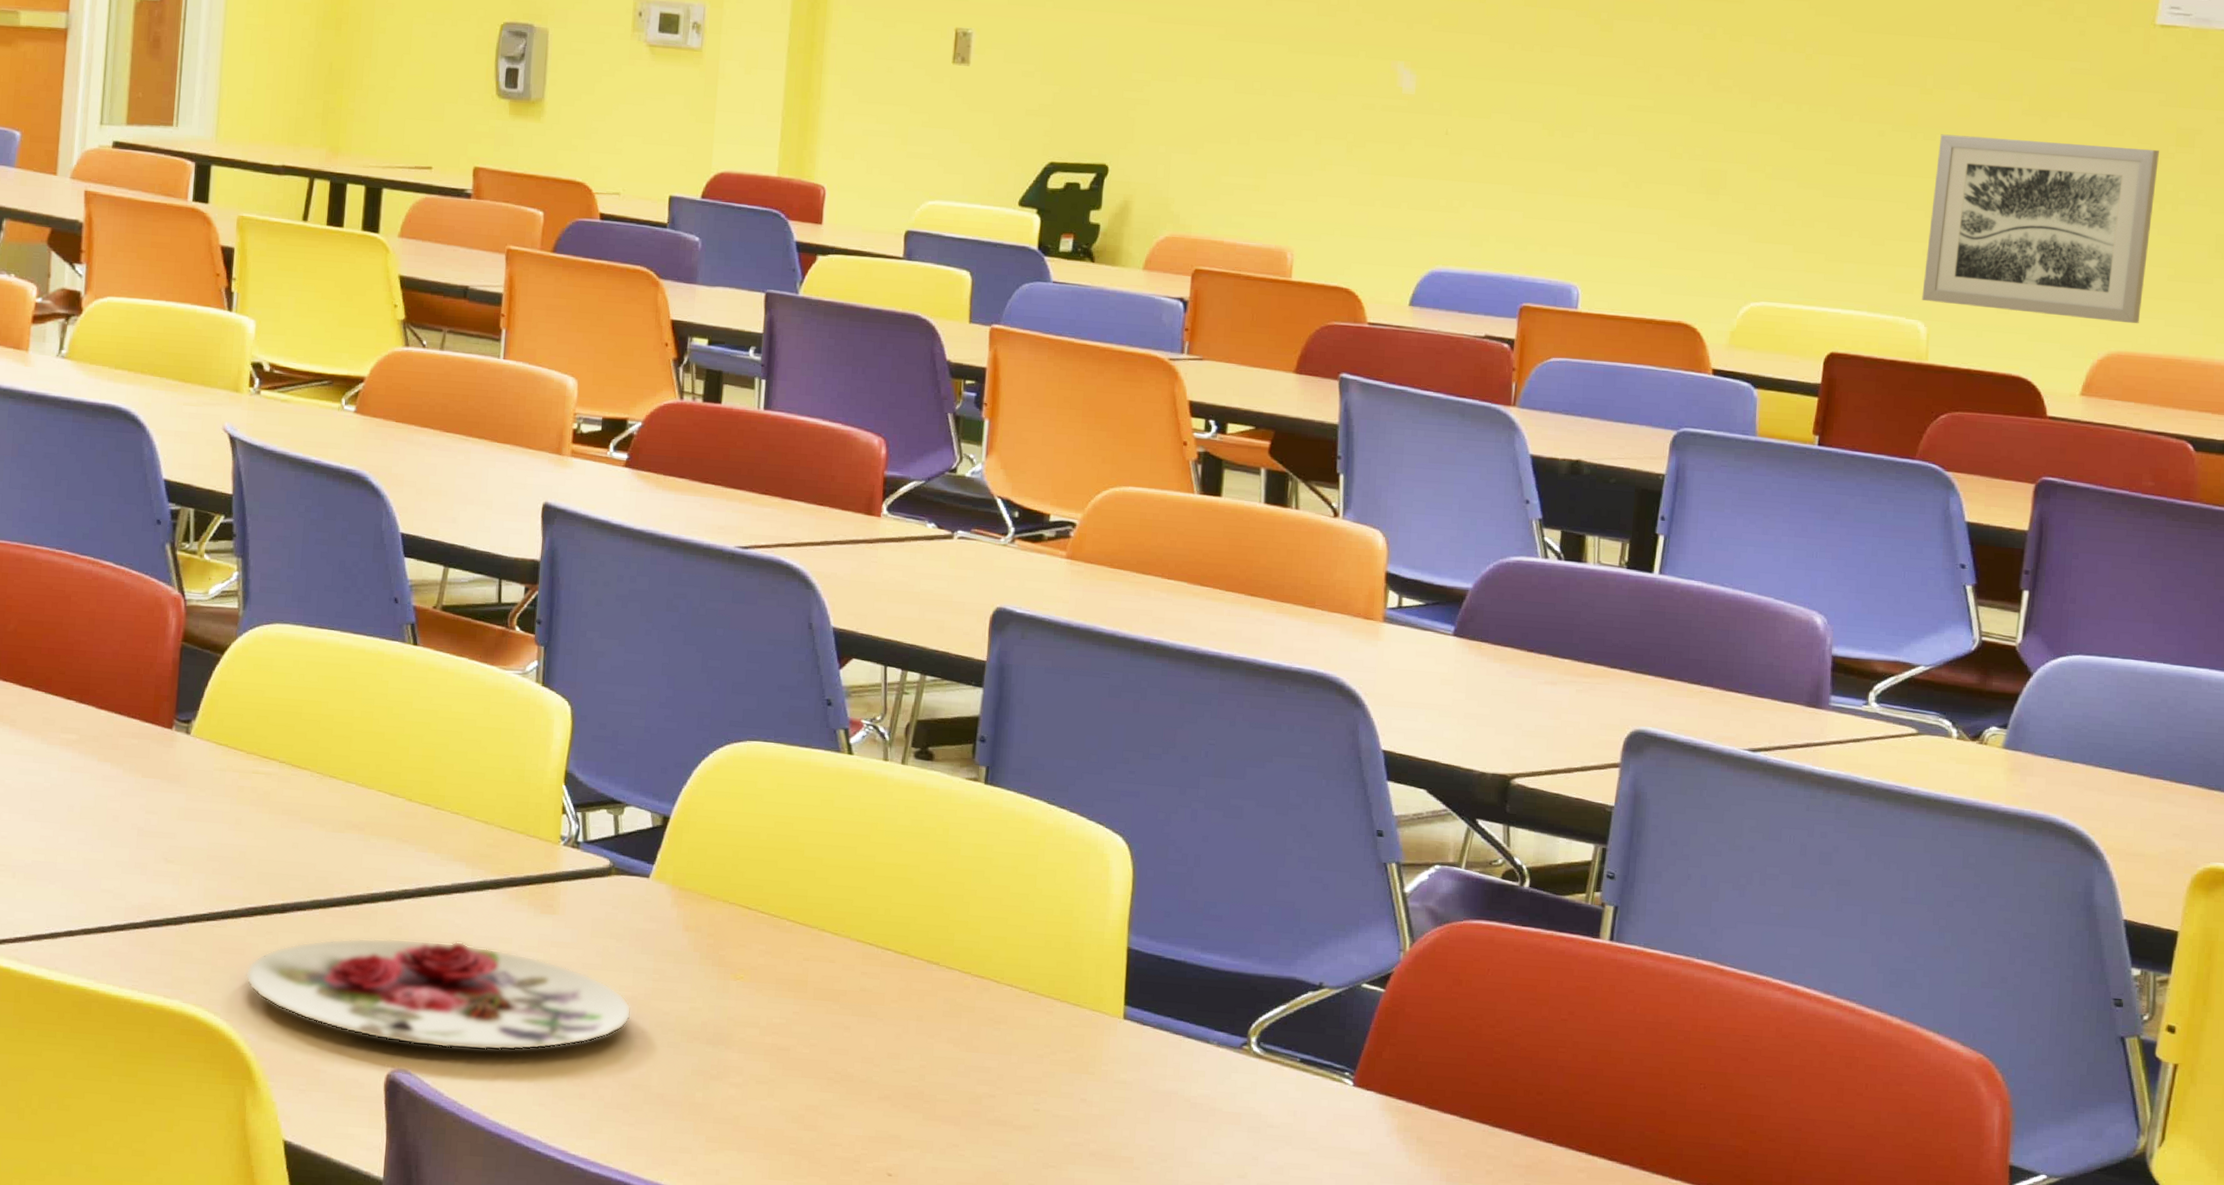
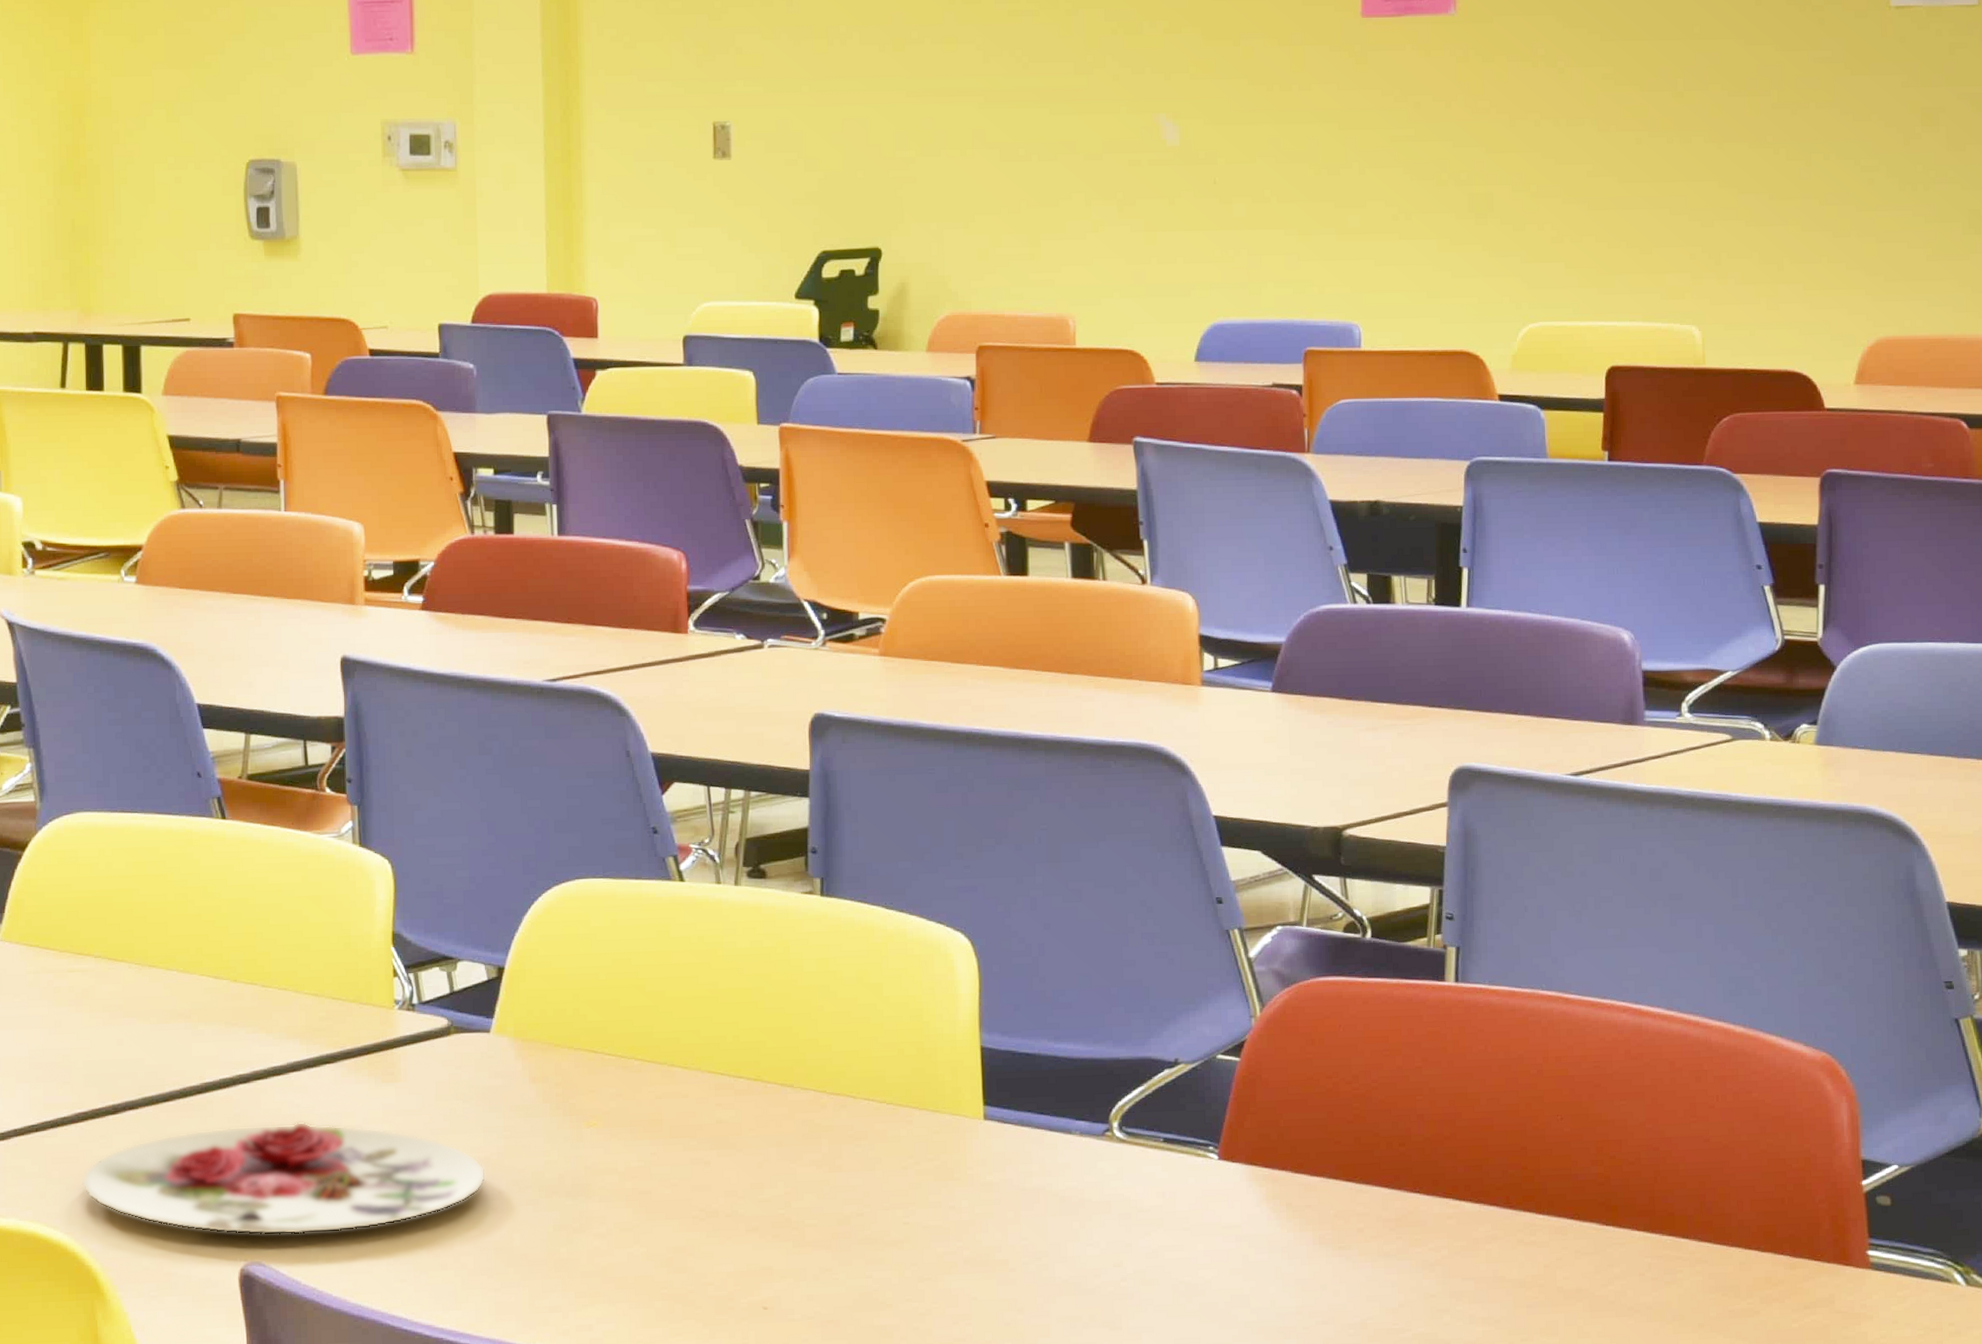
wall art: present [1922,134,2159,324] -> none [1693,131,1907,308]

